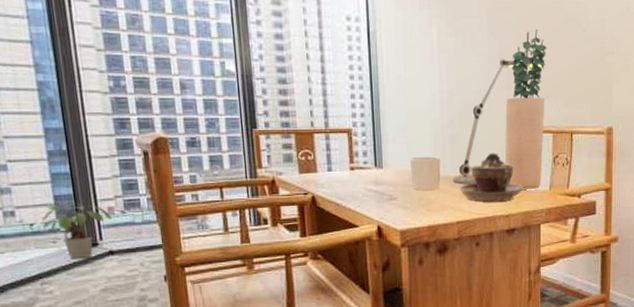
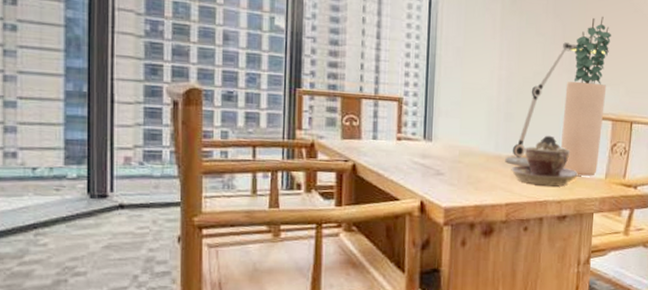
potted plant: present [42,202,112,259] -> none [46,148,128,211]
mug: present [410,156,441,191] -> none [461,132,494,169]

